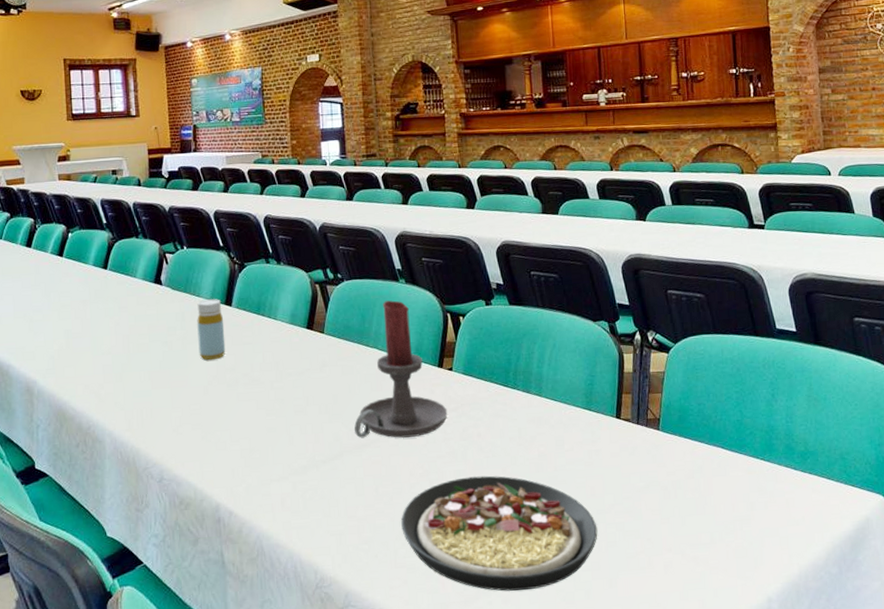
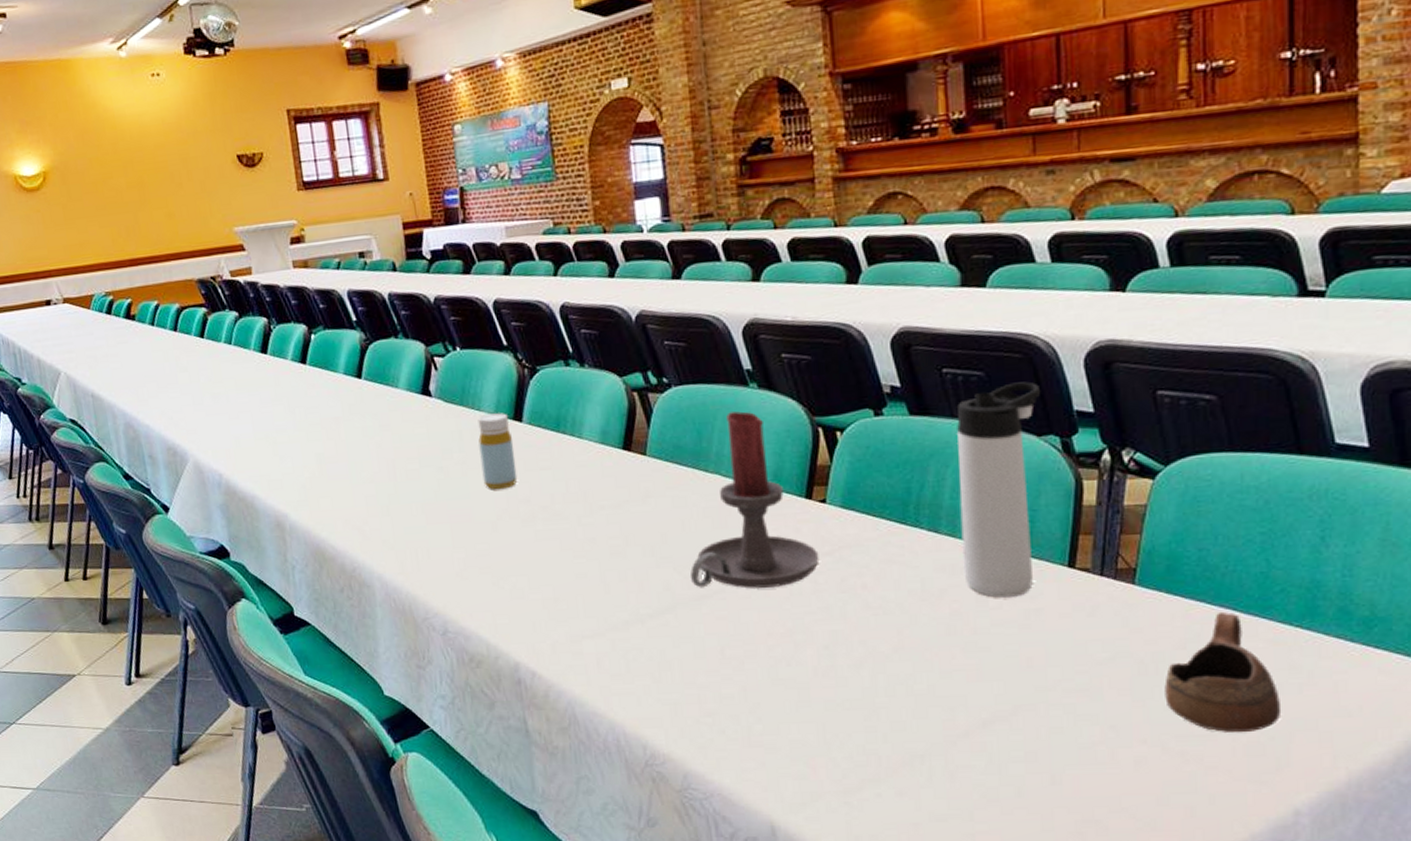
plate: present [401,475,598,591] -> none [756,638,1036,783]
thermos bottle: none [541,282,595,442] -> present [956,381,1041,598]
cup: none [681,449,756,541] -> present [1164,611,1282,733]

